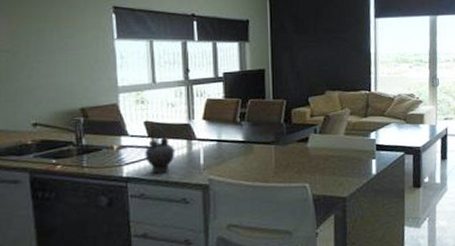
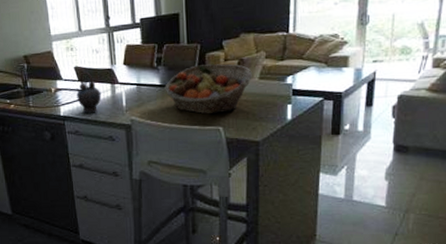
fruit basket: none [248,120,339,171] -> present [165,64,253,114]

